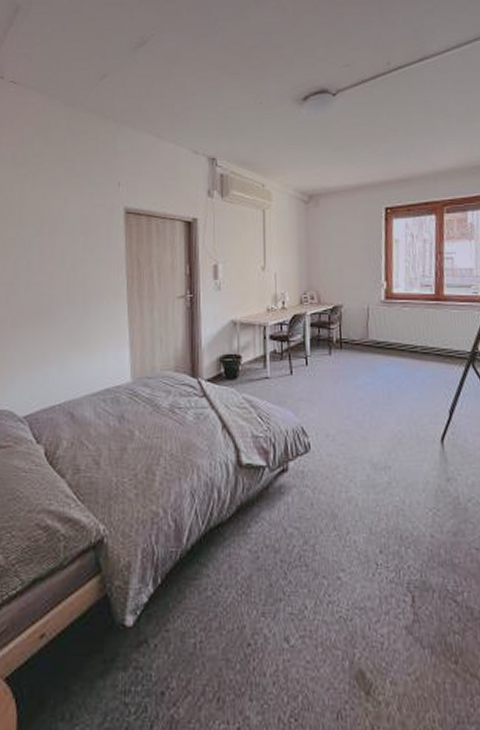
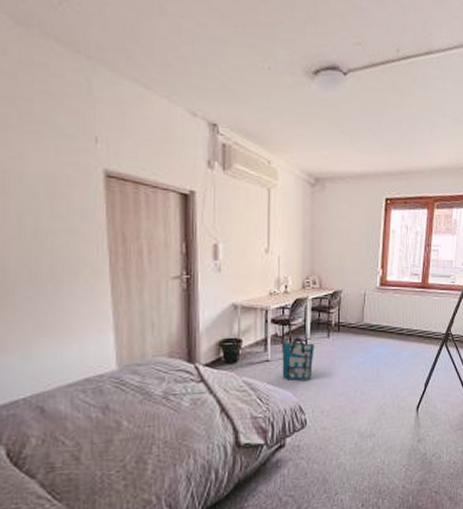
tote bag: none [280,354,315,401] -> present [281,337,314,381]

